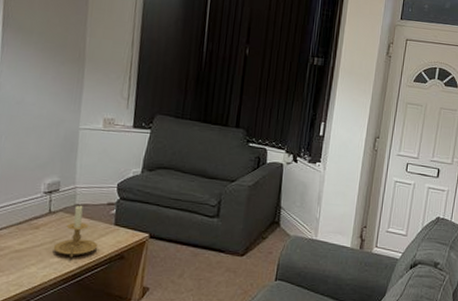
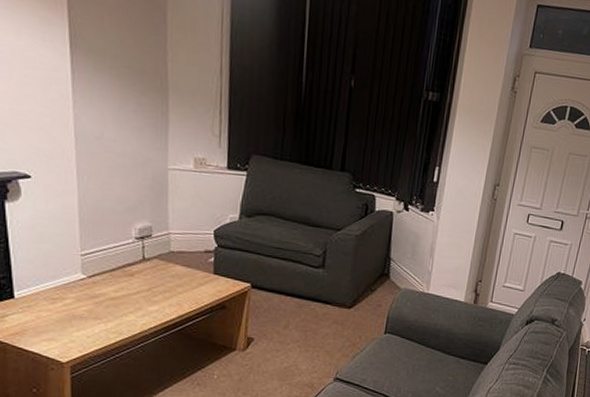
candle holder: present [53,204,98,258] -> none [150,251,198,306]

